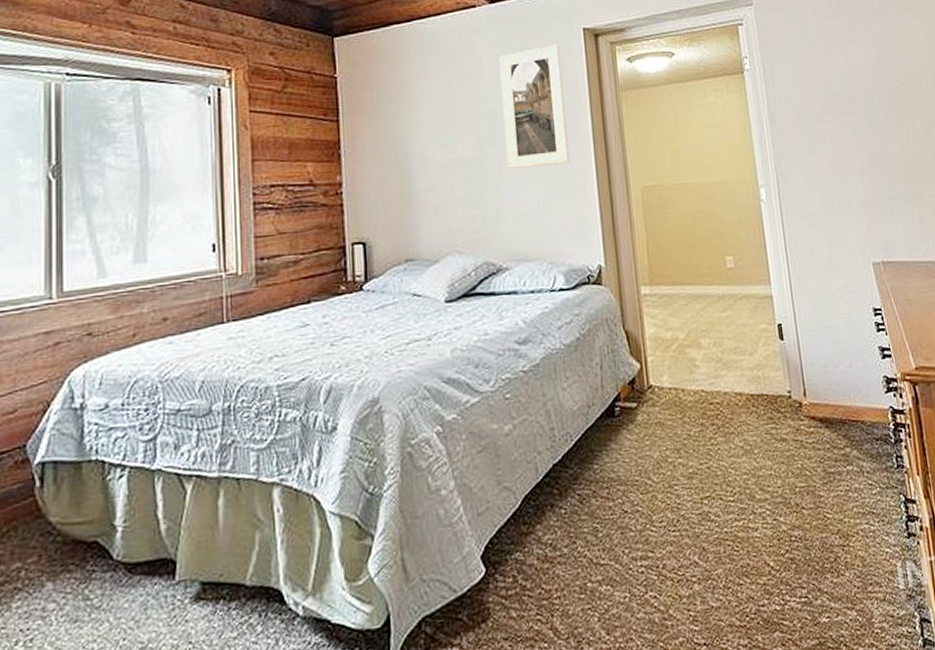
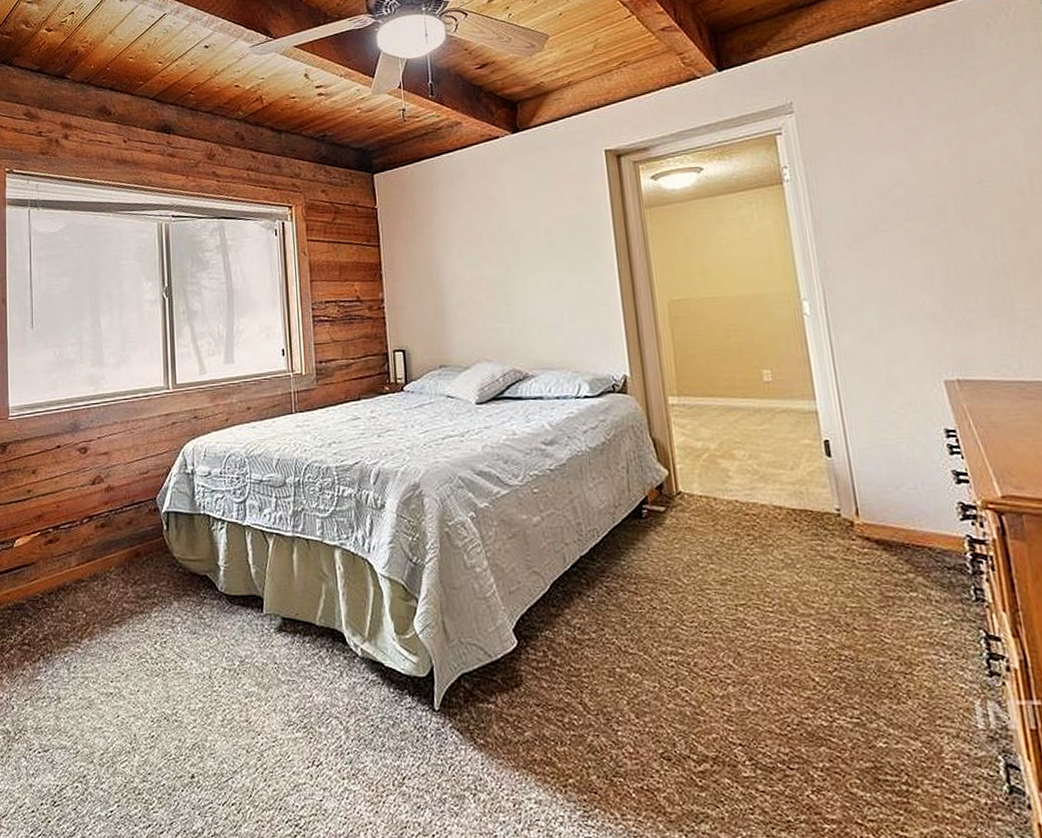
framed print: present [499,45,570,169] -> none [522,167,593,285]

